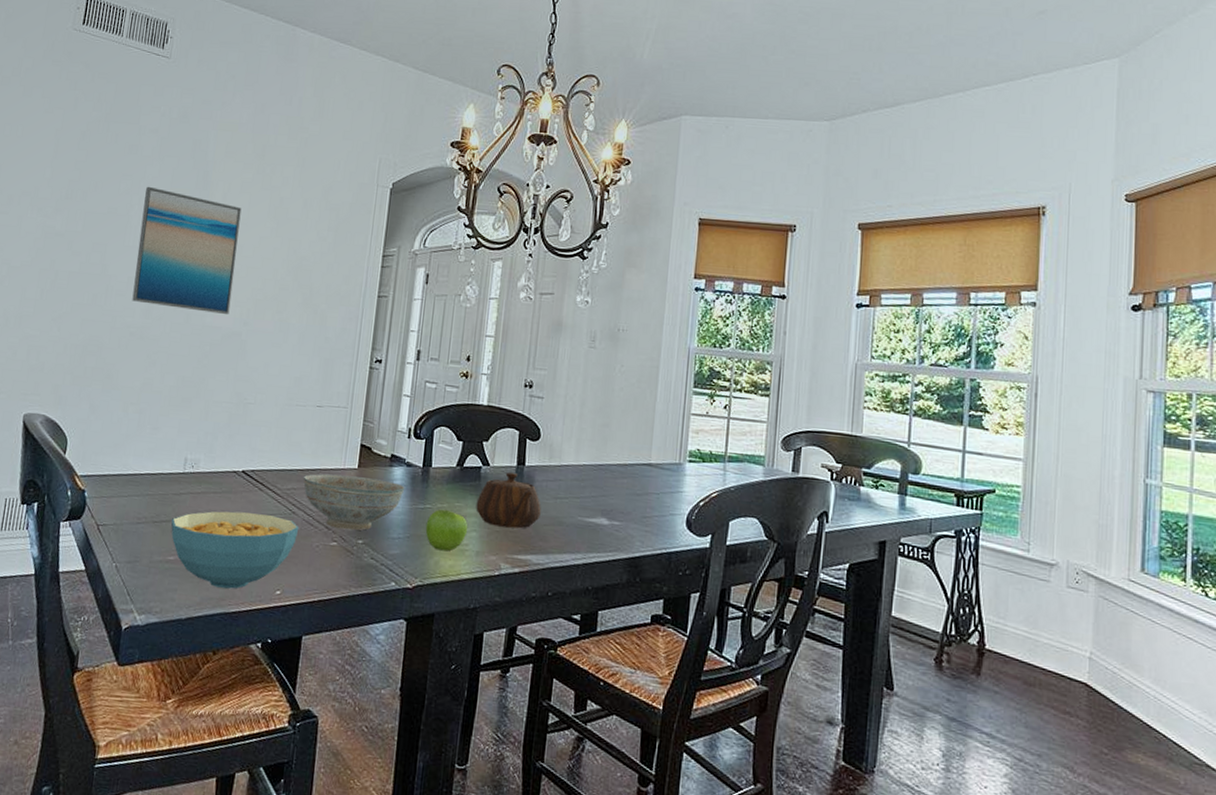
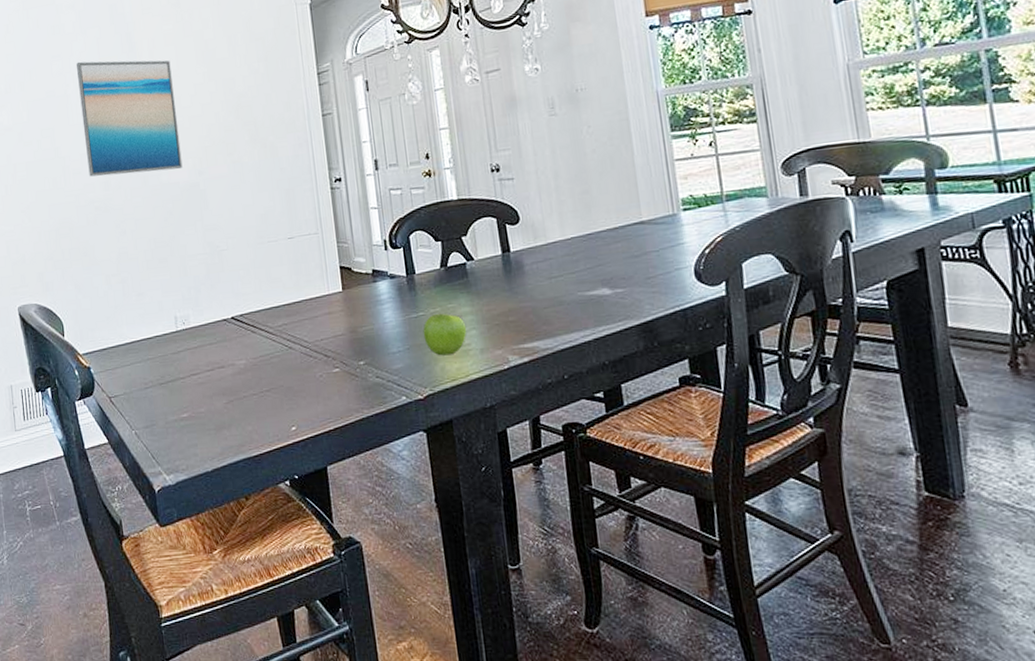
cereal bowl: present [171,511,299,589] -> none [176,354,300,435]
decorative bowl: present [303,473,405,531] -> none [291,297,394,355]
teapot: present [476,472,542,529] -> none [468,262,539,320]

